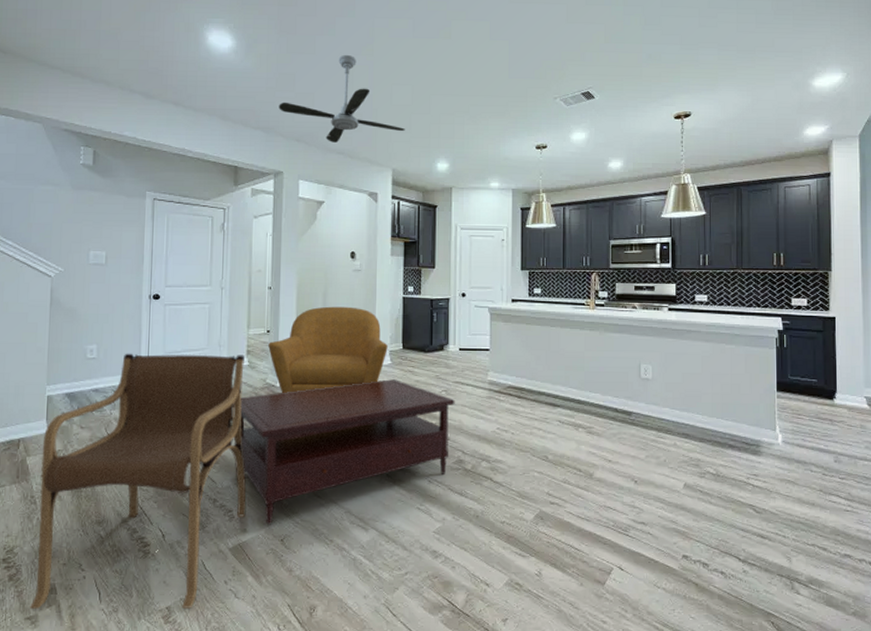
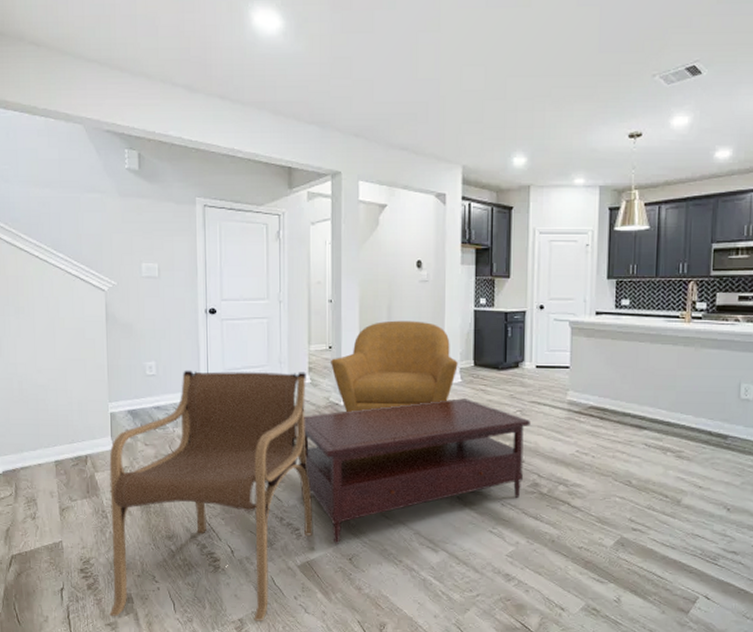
ceiling fan: present [279,54,405,143] -> none [334,31,477,137]

